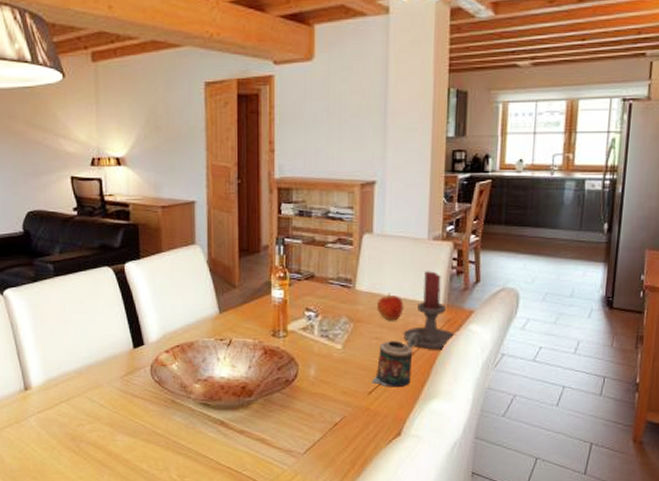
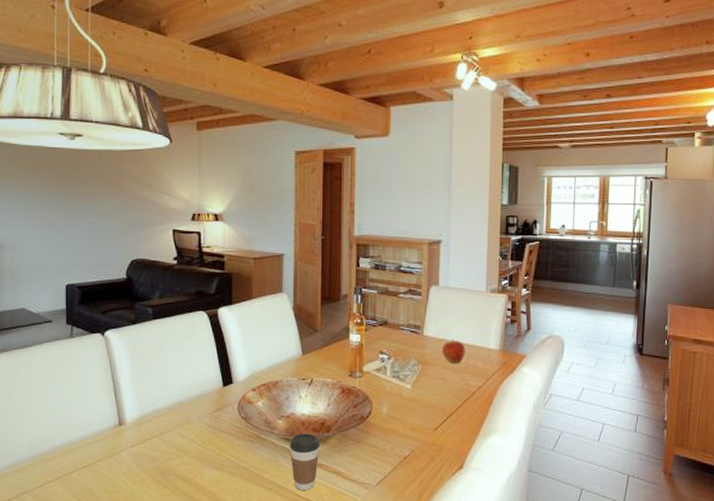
coffee cup: none [207,398,242,458] -> present [289,433,321,490]
candle: present [371,341,413,388] -> none [437,381,474,424]
candle holder: present [403,271,457,350] -> none [465,320,511,390]

